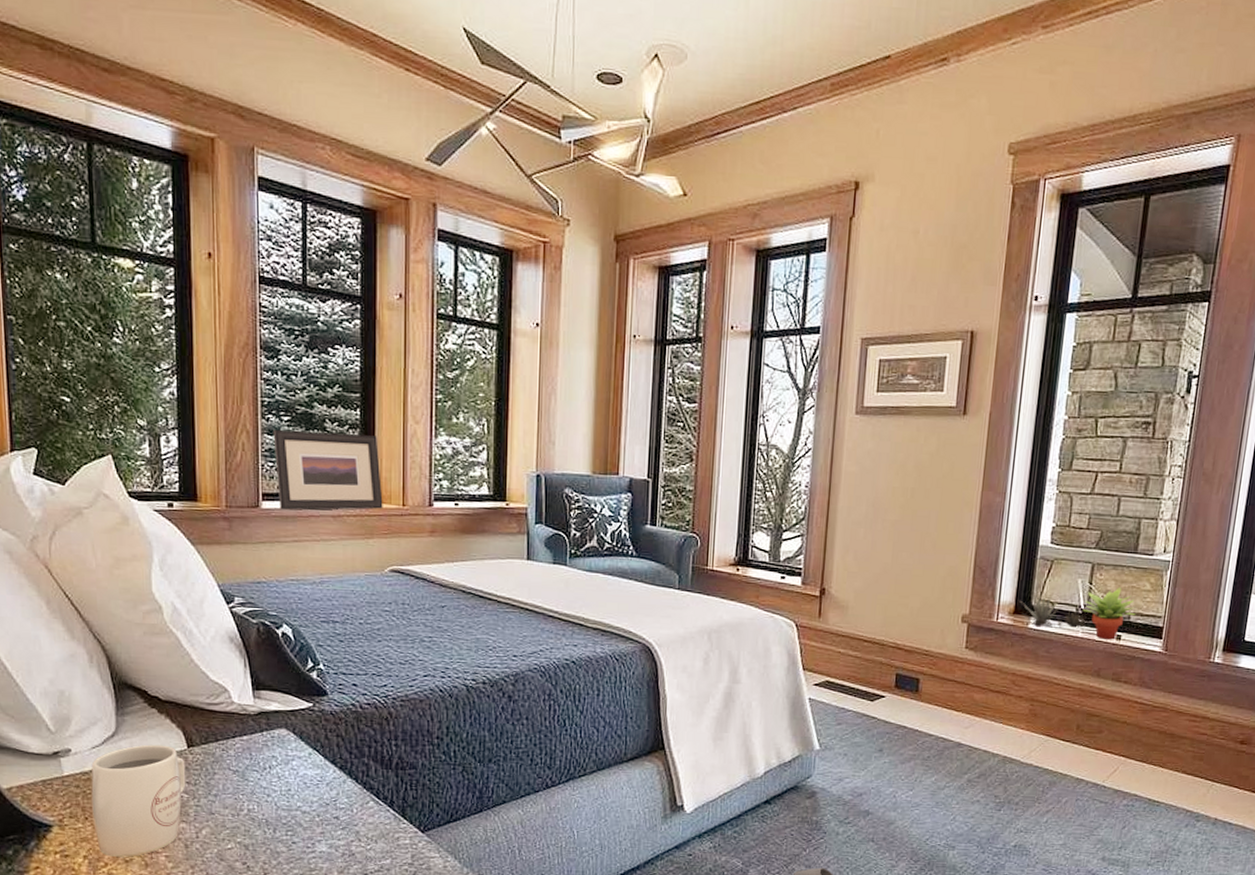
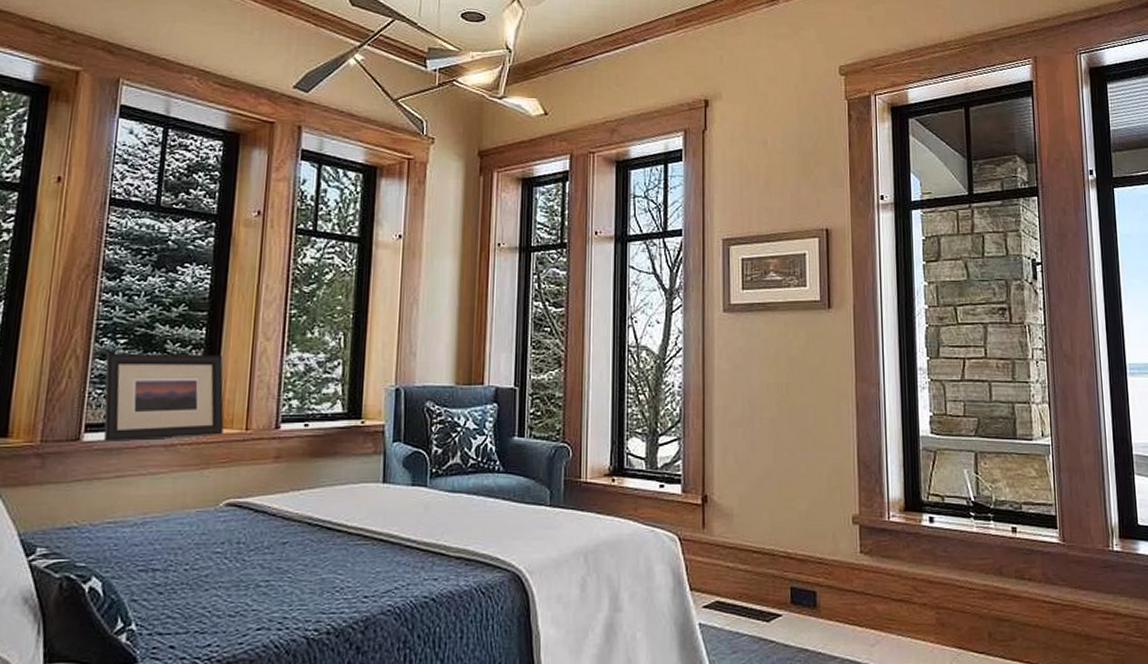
succulent plant: present [1020,581,1086,628] -> none [909,474,979,523]
succulent plant: present [1082,586,1137,640] -> none [972,475,1028,533]

